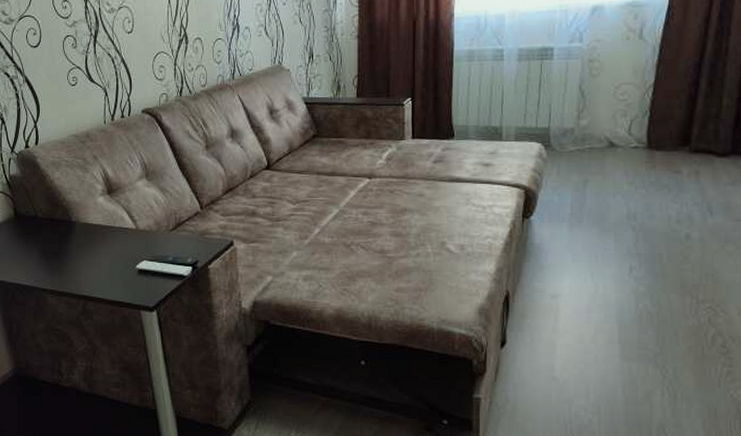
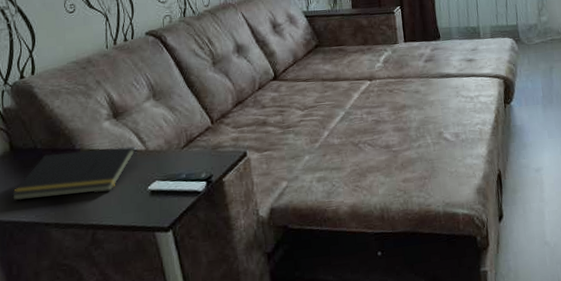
notepad: none [14,223,126,266] -> present [11,146,135,201]

